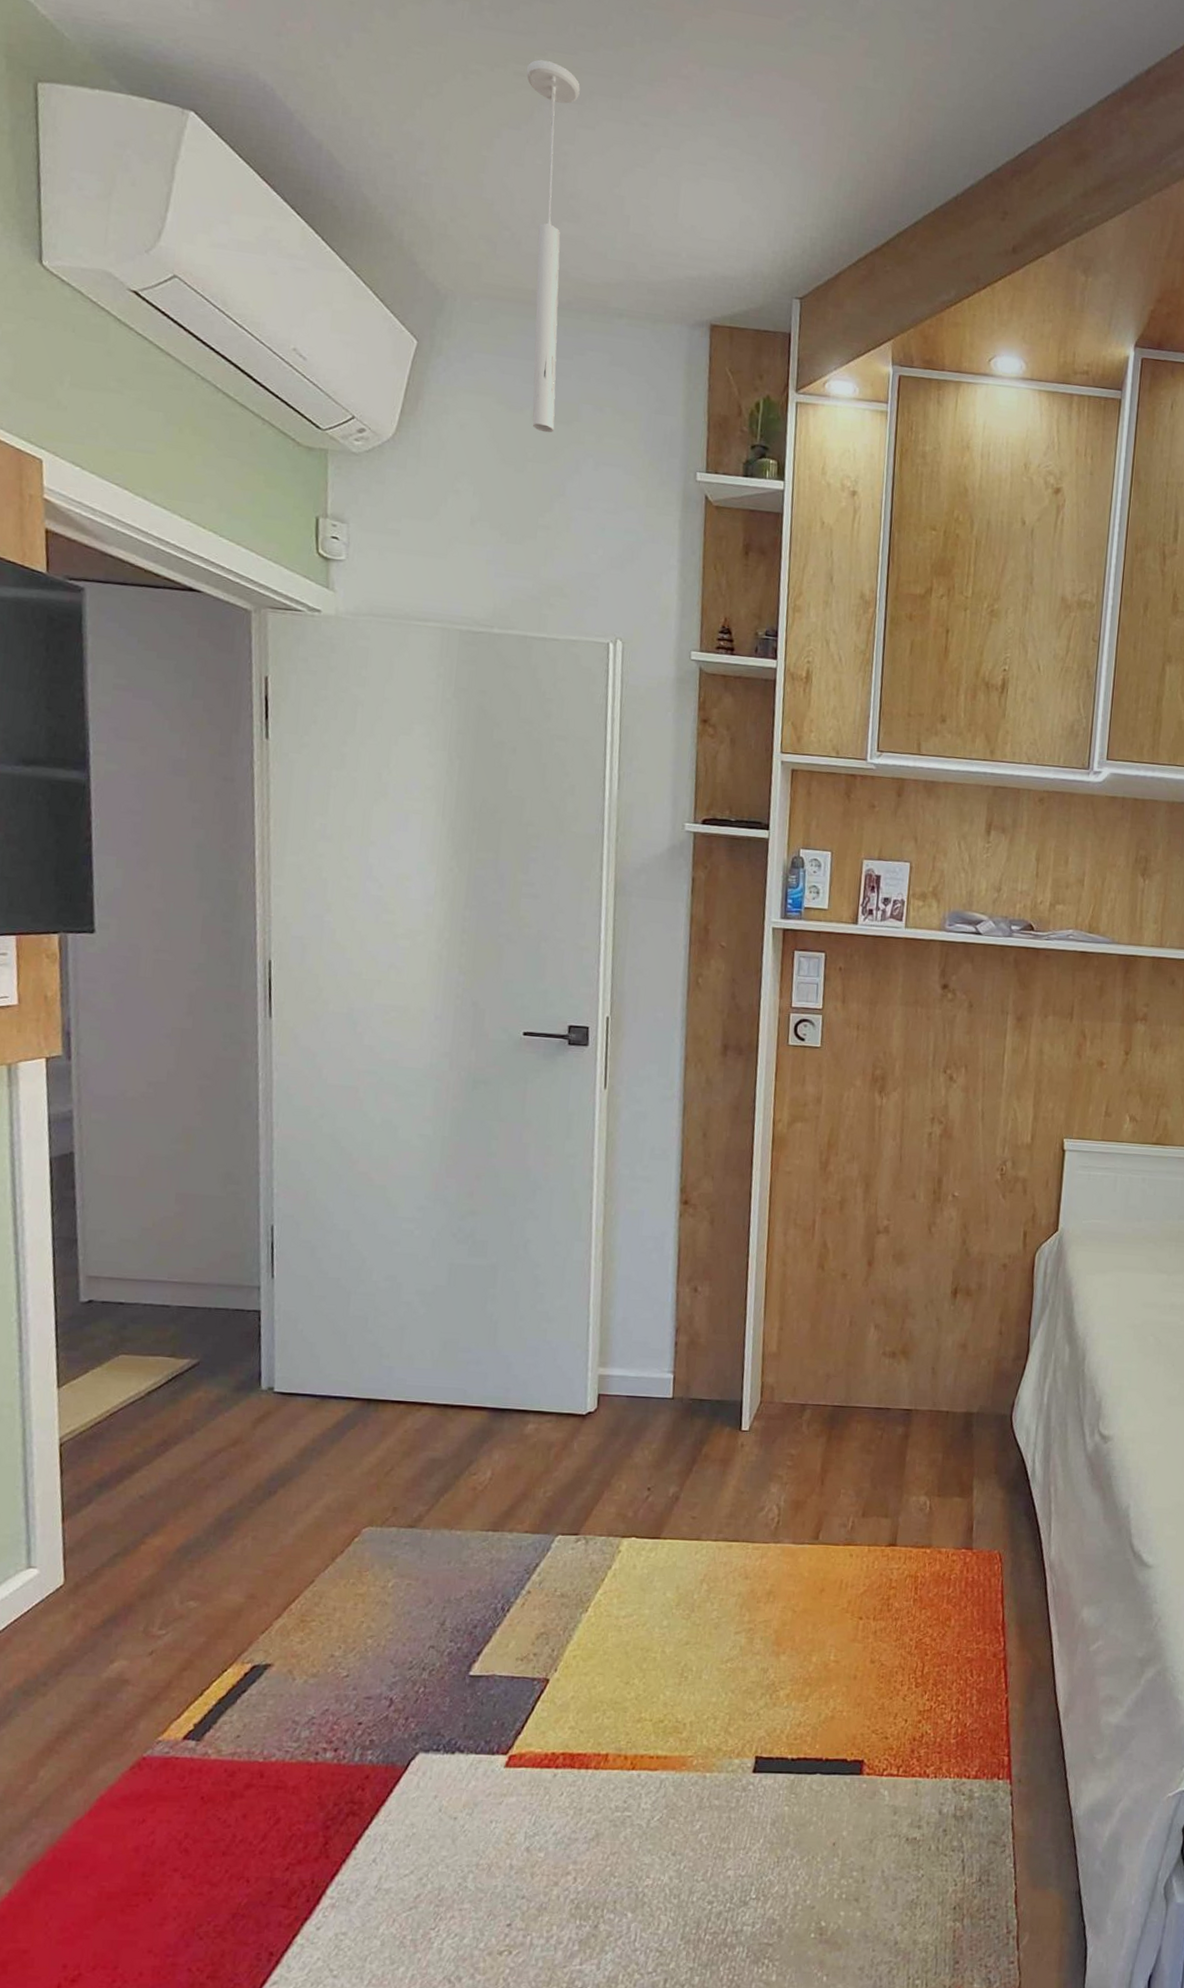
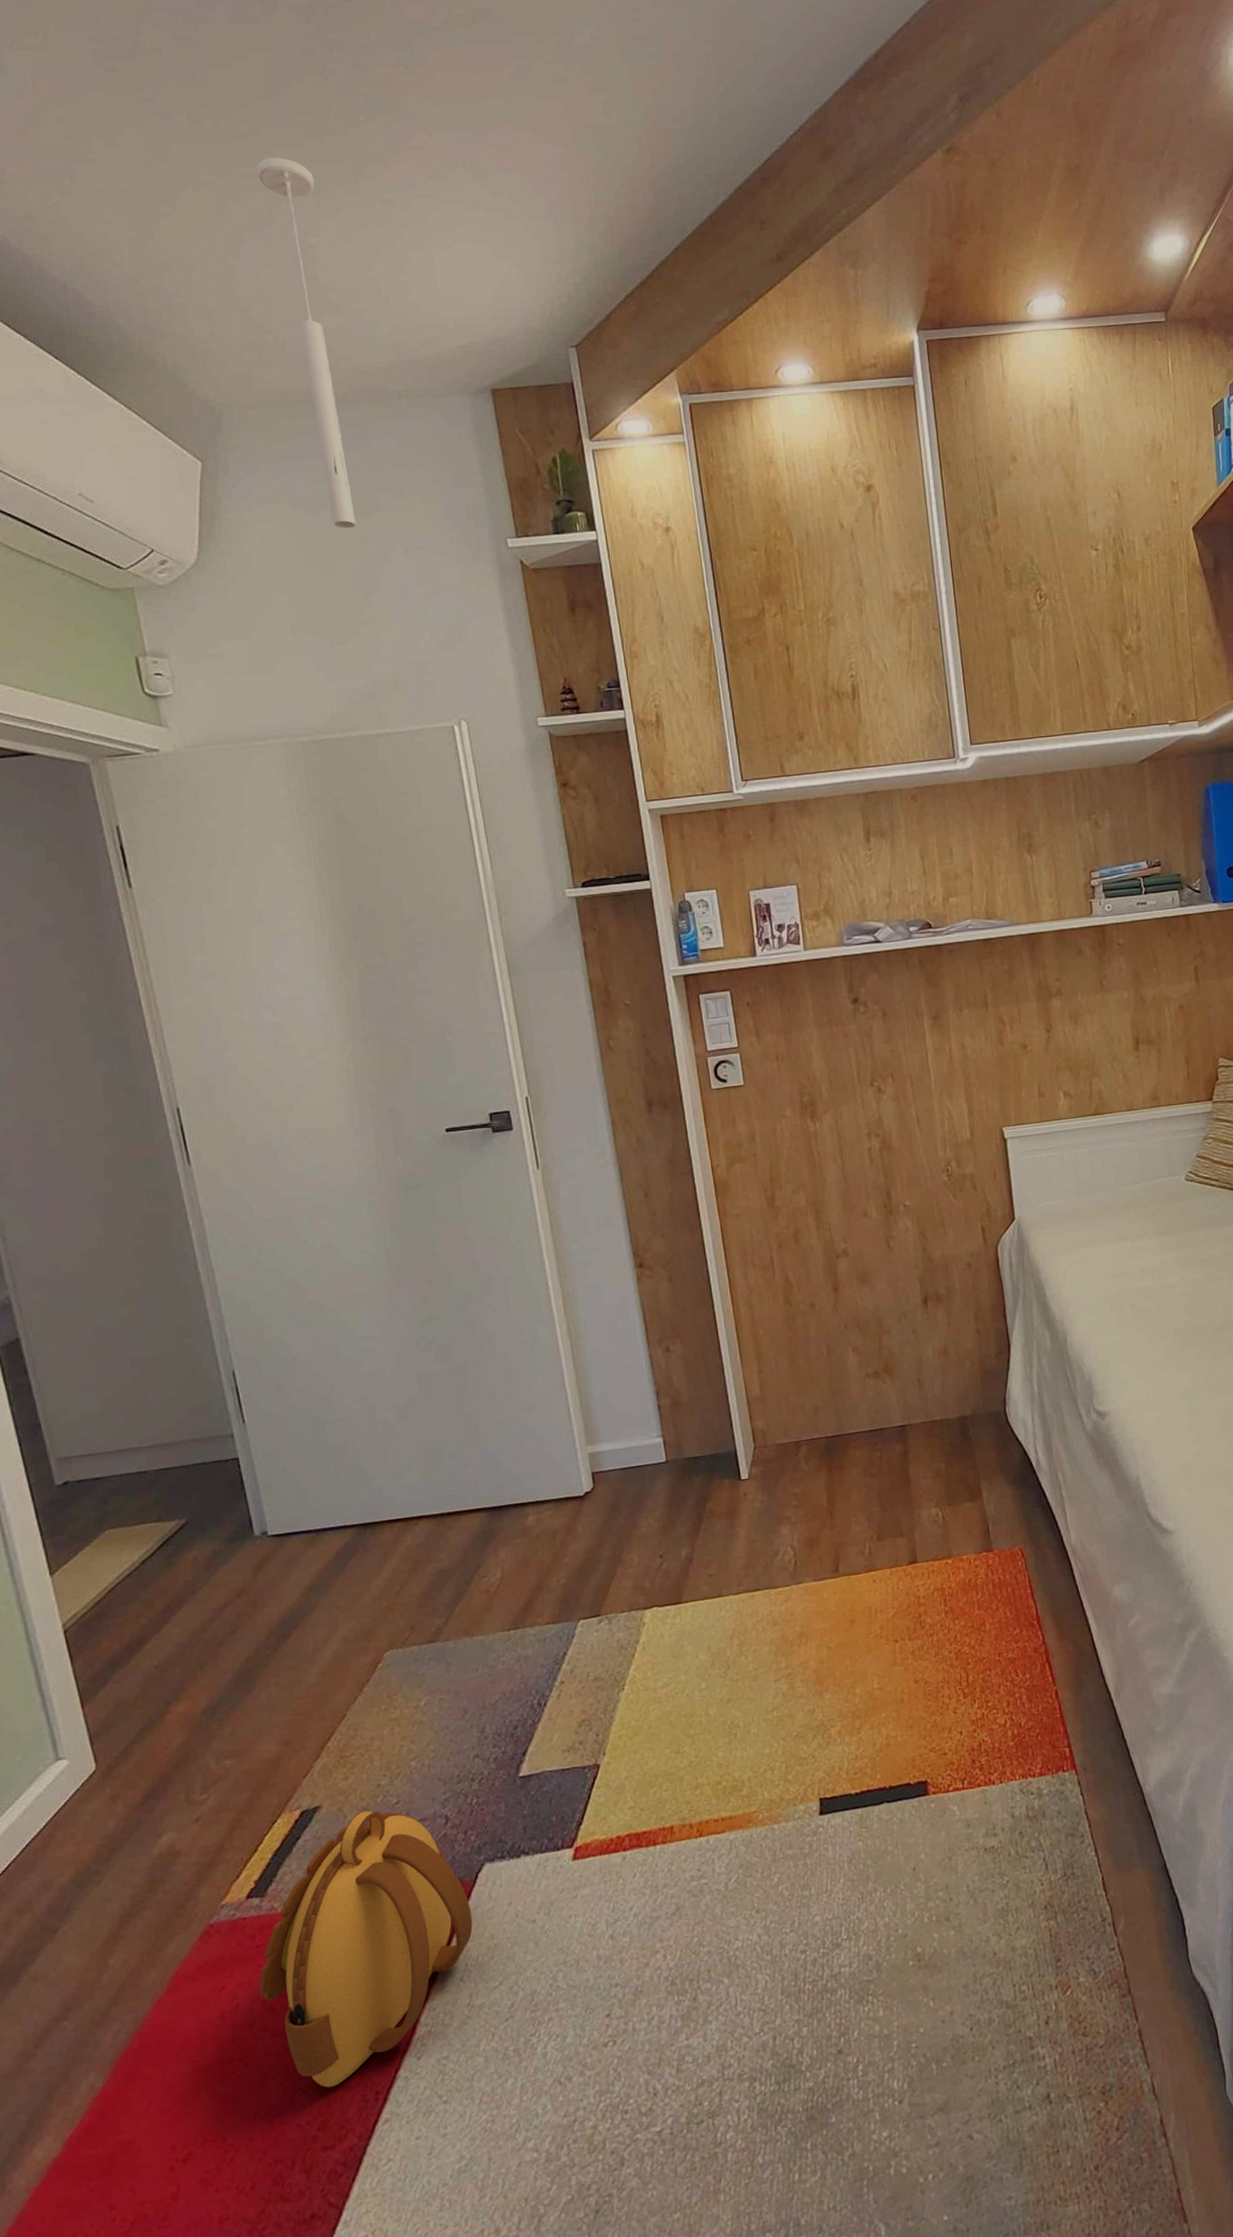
backpack: none [178,1676,398,1939] -> present [259,1809,473,2088]

